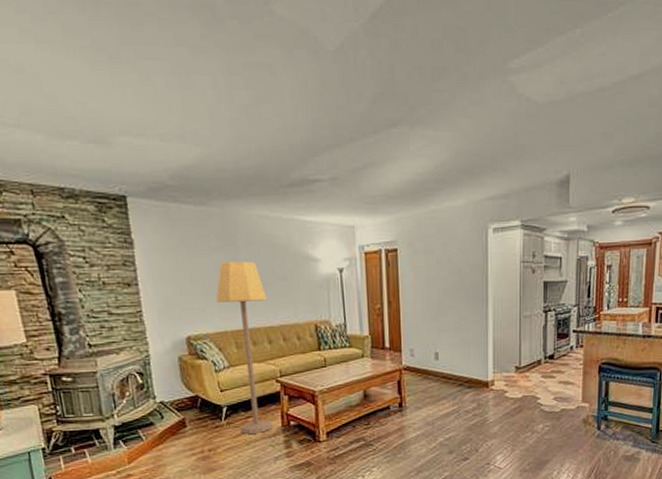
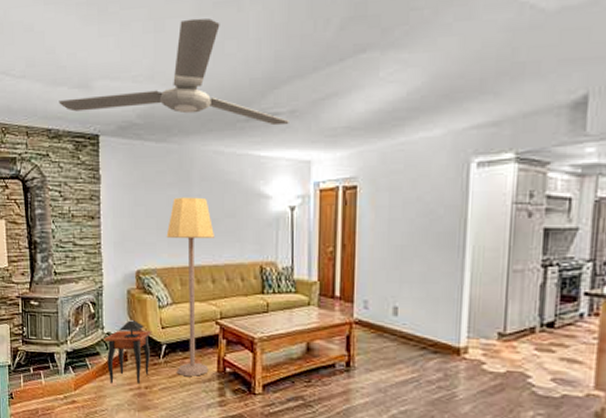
ceiling fan: none [70,78,331,192] -> present [59,18,289,126]
side table: none [157,386,211,452] -> present [104,320,152,385]

